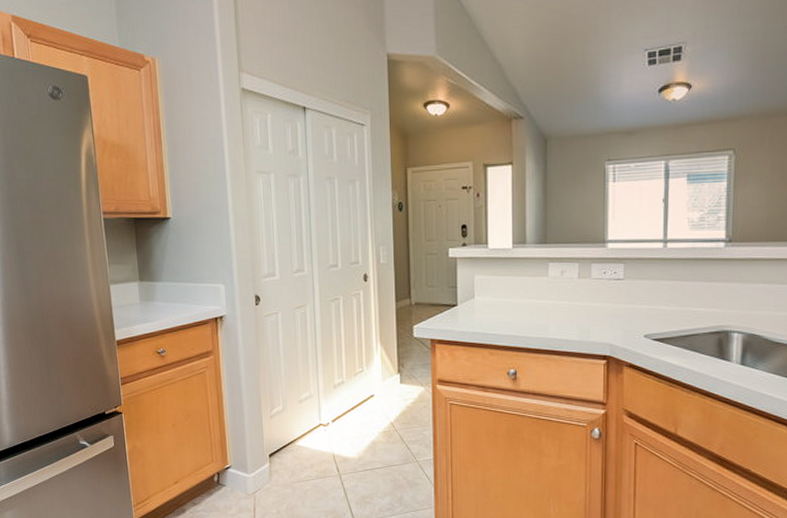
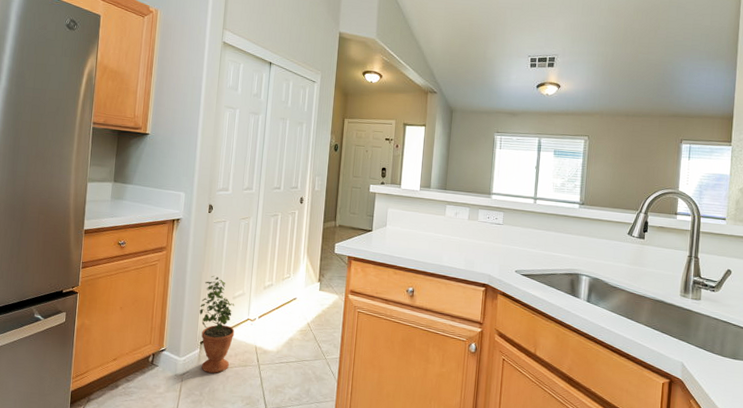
potted plant: none [262,378,307,488] -> present [199,275,235,373]

